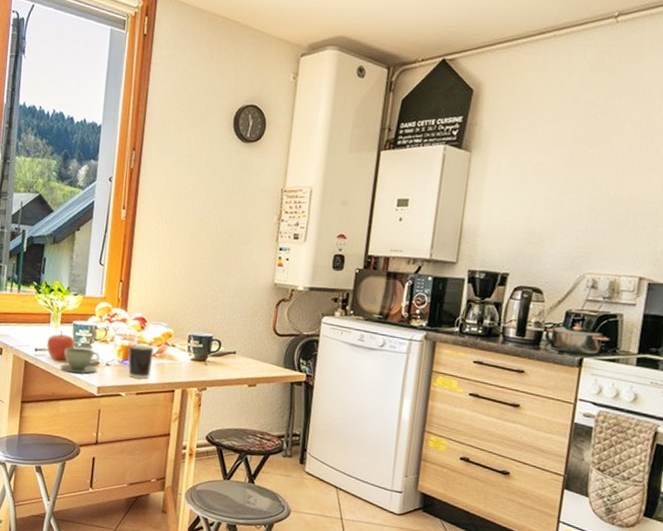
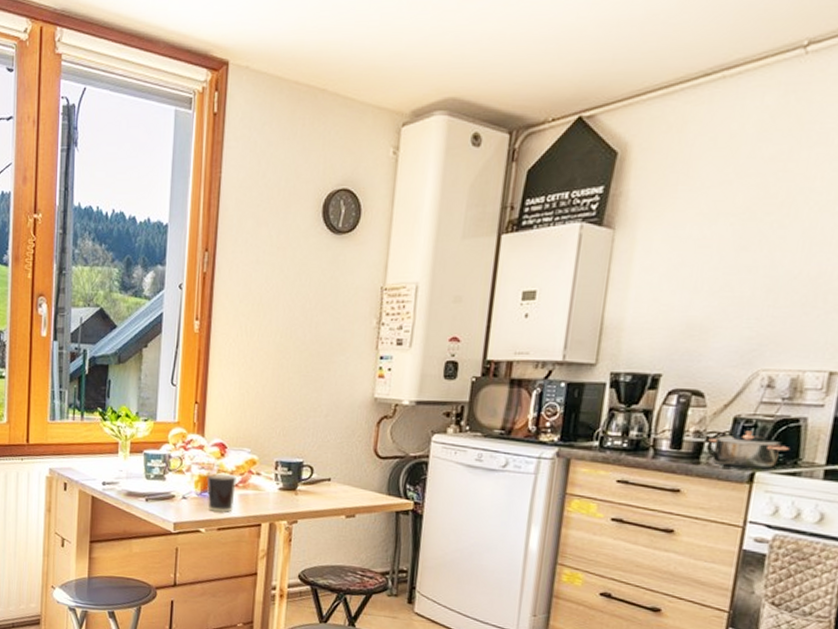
fruit: present [47,330,75,361] -> none [116,460,147,495]
teacup: present [60,347,100,373] -> none [131,479,176,508]

